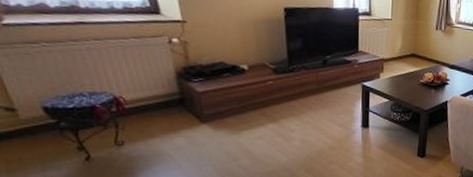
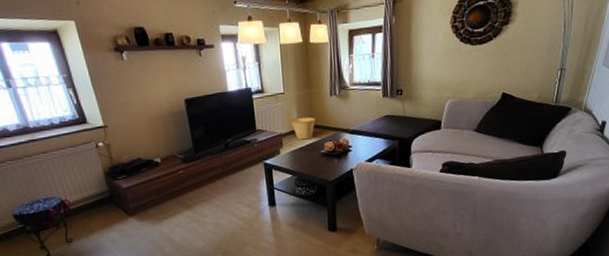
basket: none [393,45,420,68] -> present [290,116,316,140]

